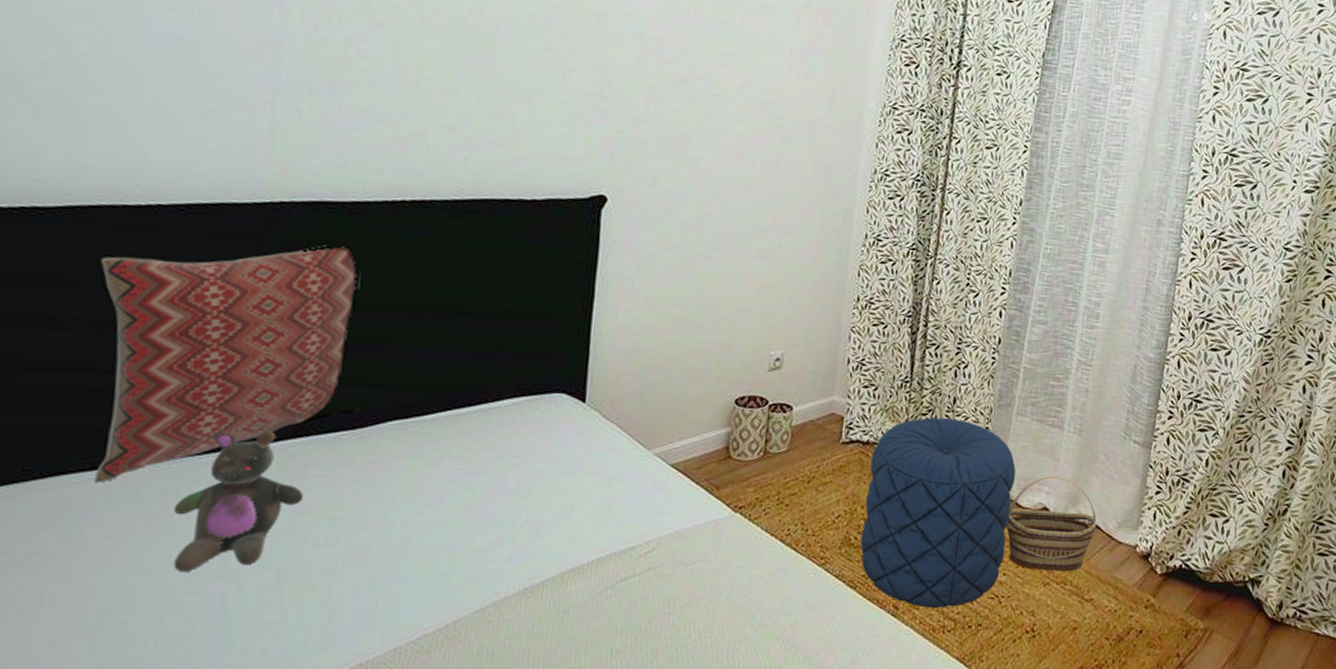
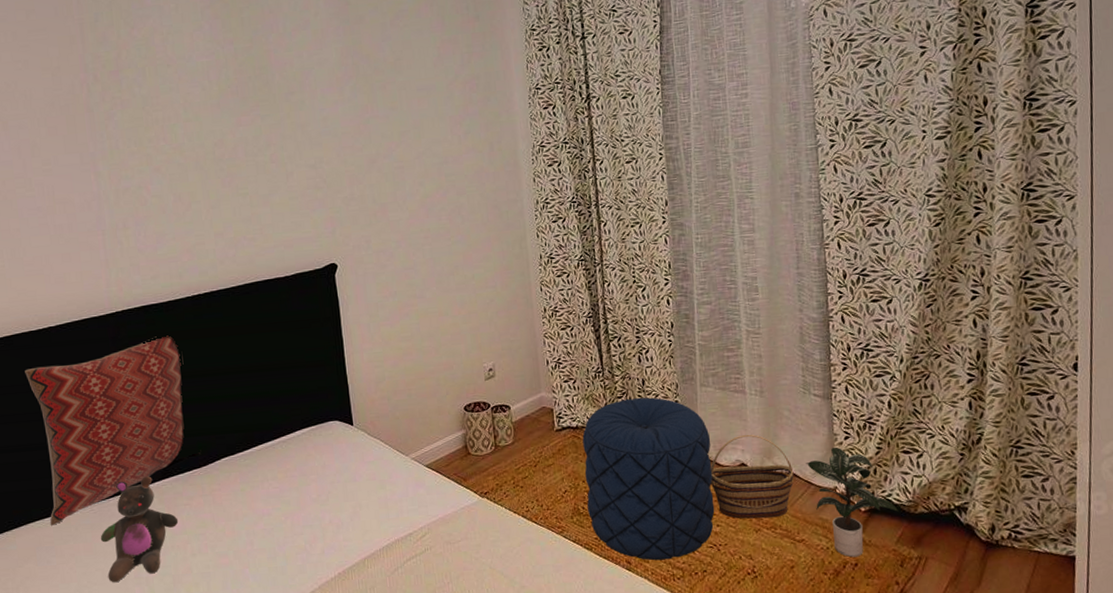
potted plant: none [1111,501,1194,624] -> present [806,447,898,558]

